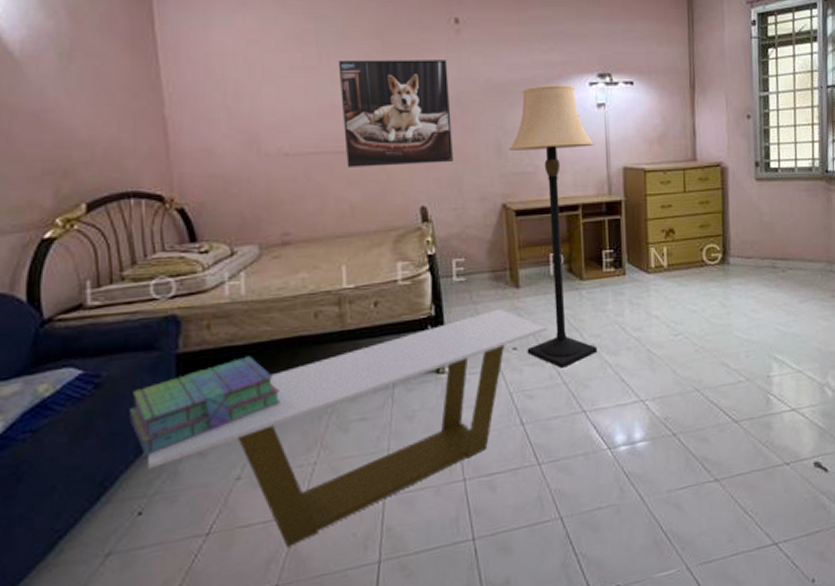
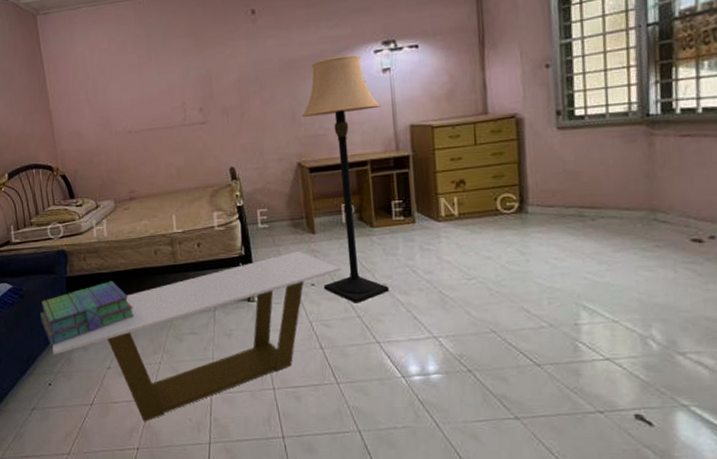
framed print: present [338,59,453,167] -> none [162,45,255,139]

